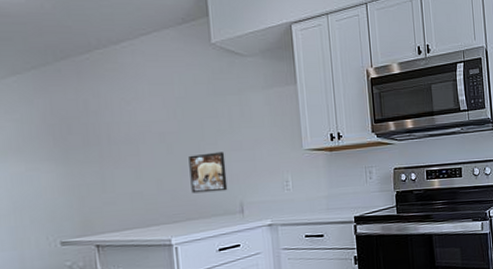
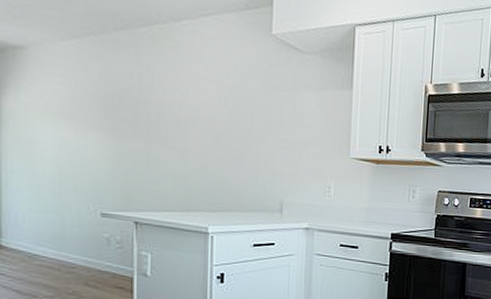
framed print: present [188,152,228,194] -> none [234,146,271,188]

